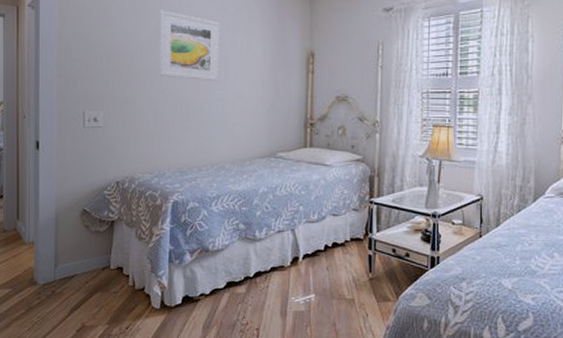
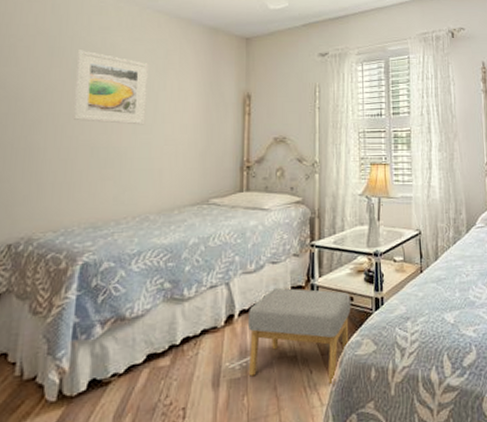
footstool: none [310,239,407,329] -> present [247,288,351,385]

